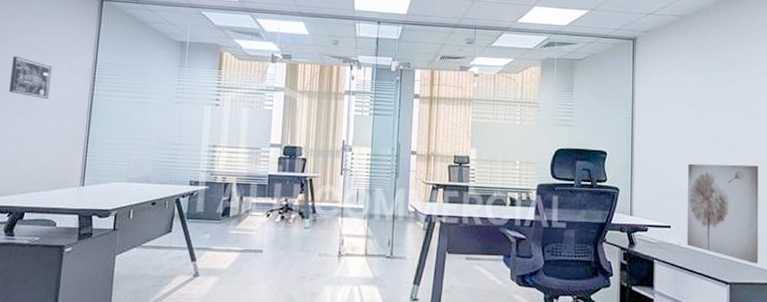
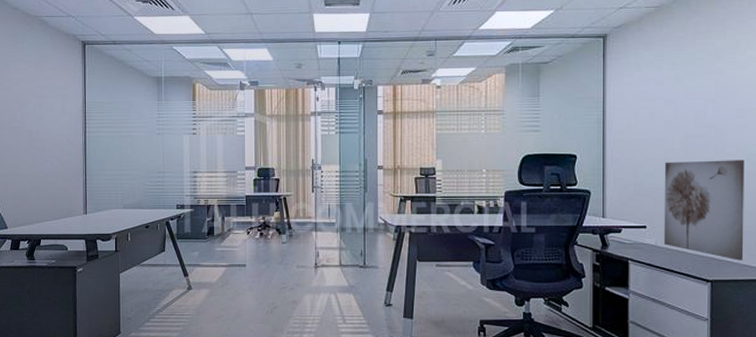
wall art: present [9,56,52,99] -> none [15,102,49,138]

